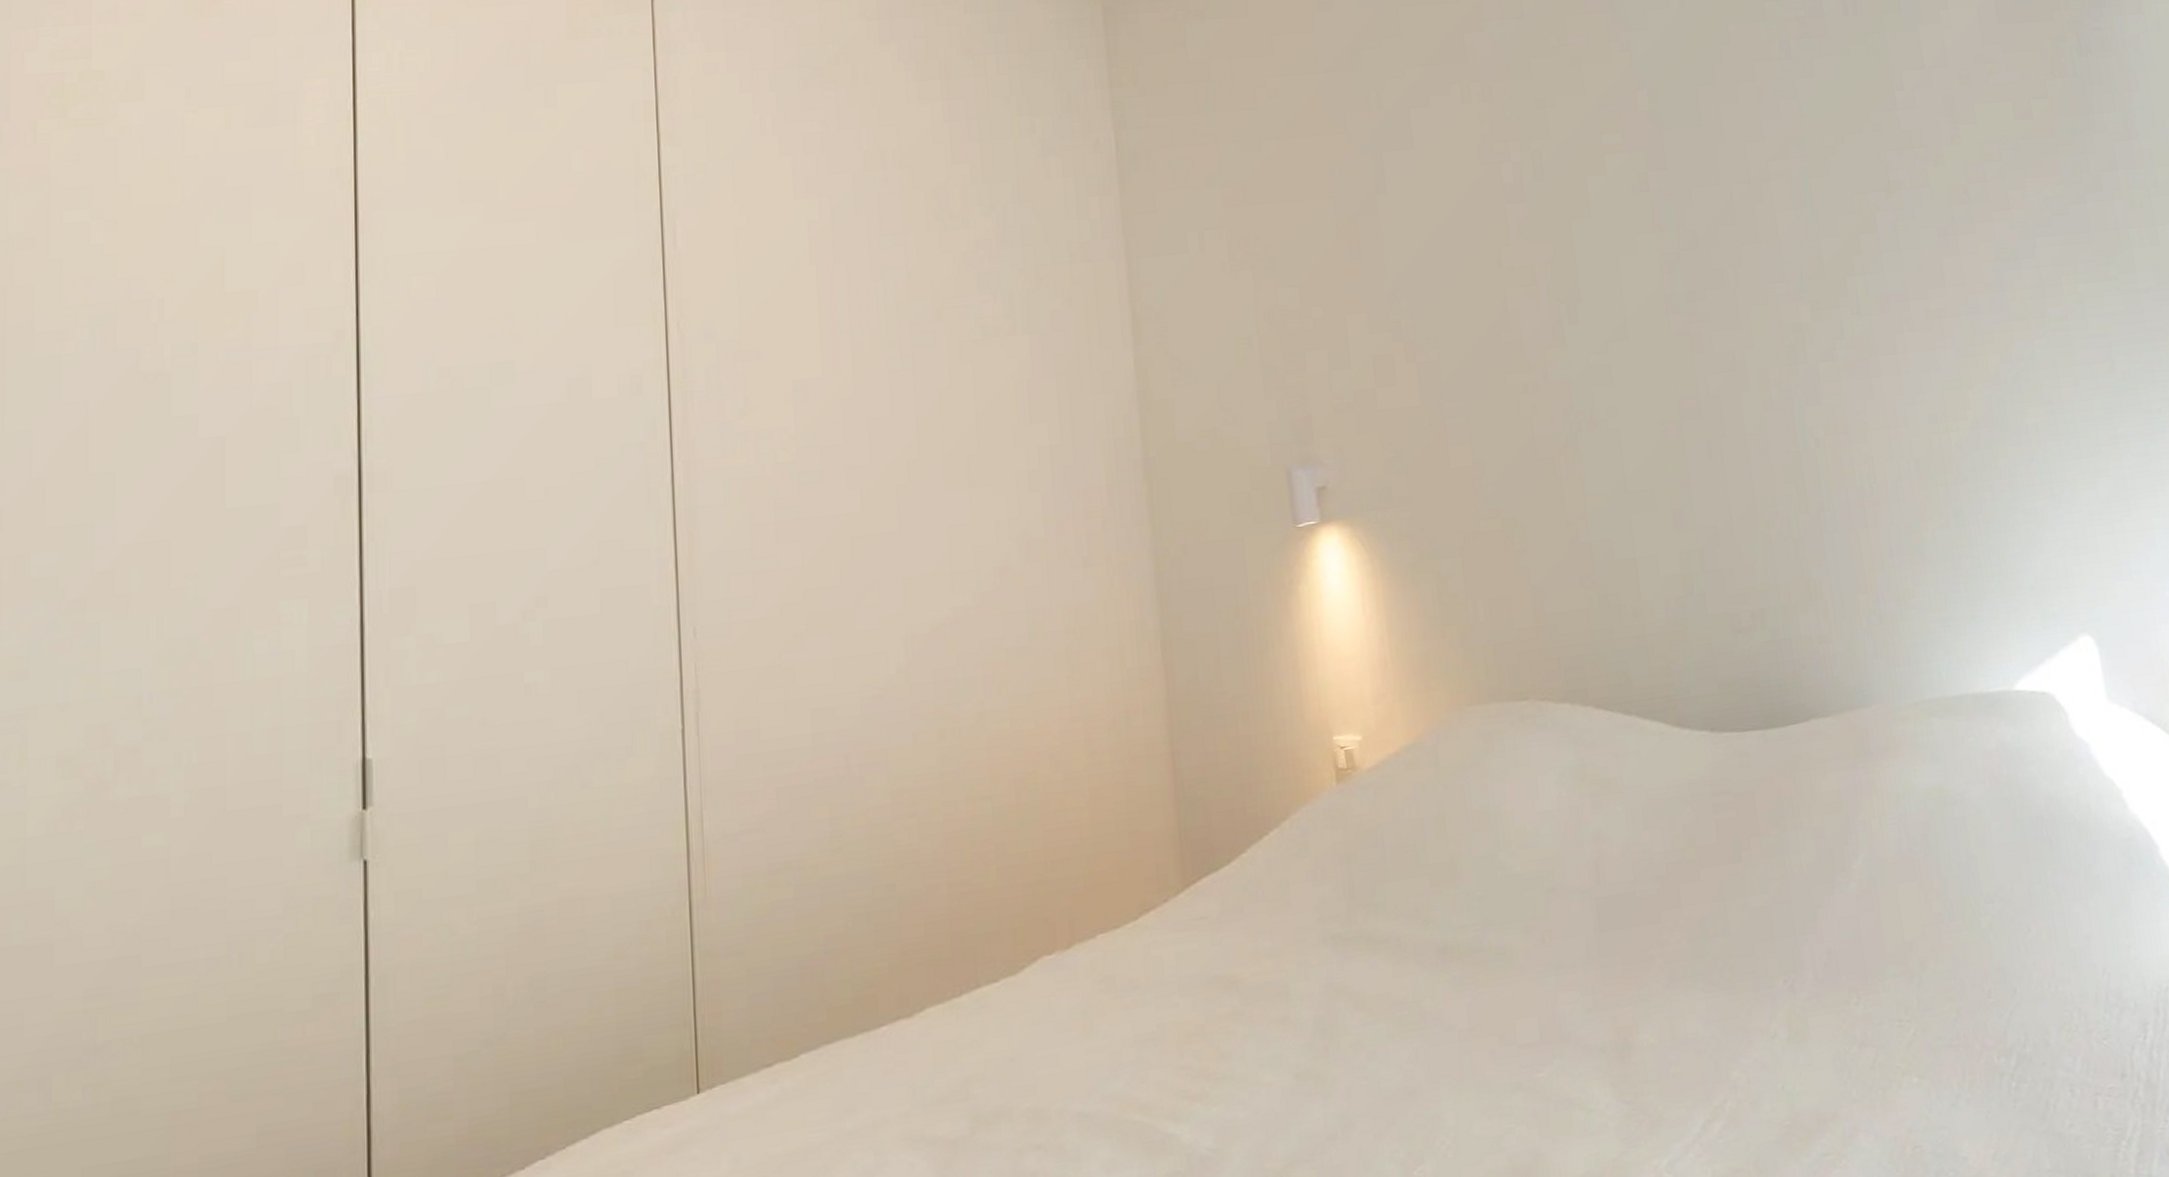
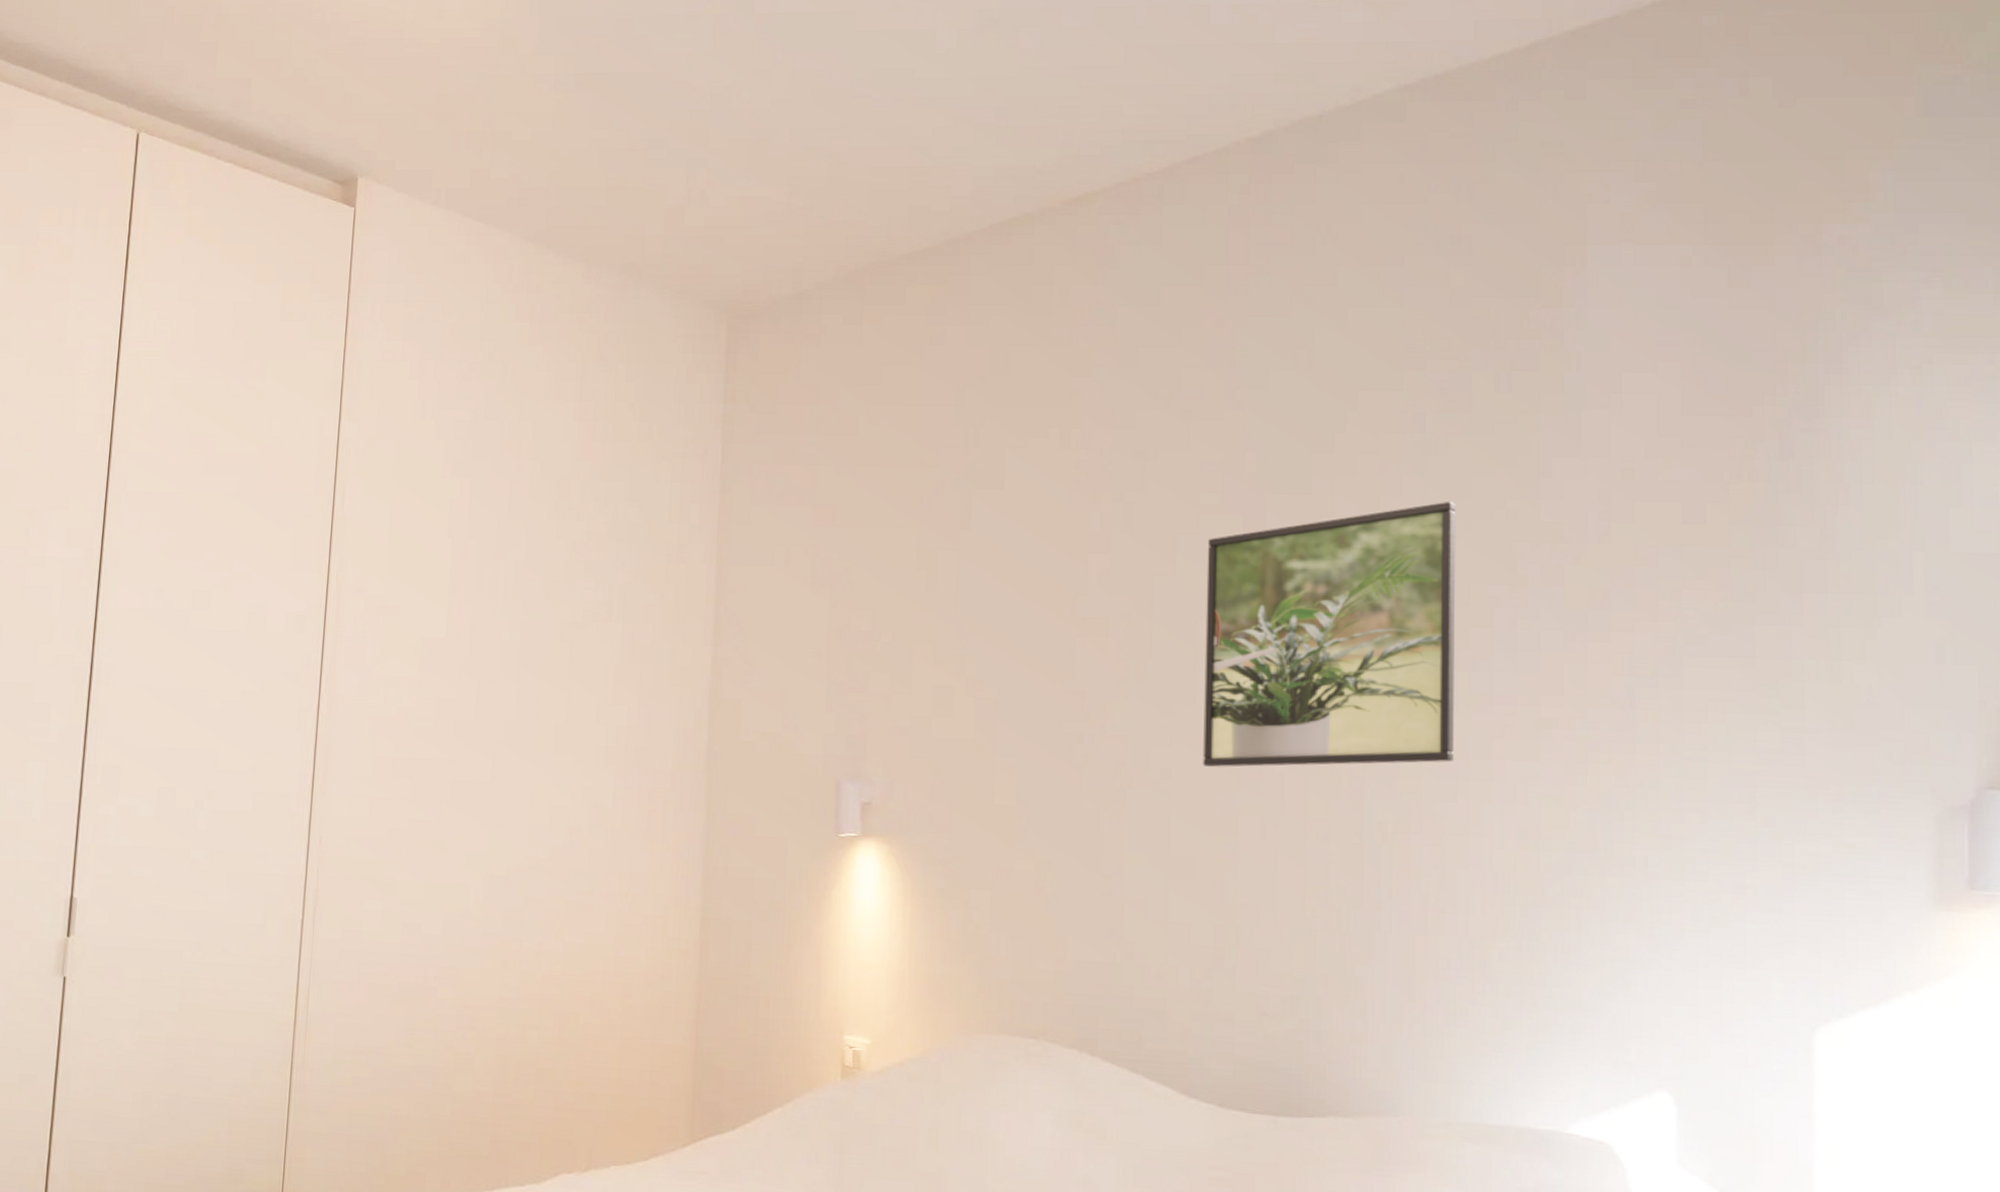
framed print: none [1615,119,1865,399] -> present [1203,501,1457,767]

